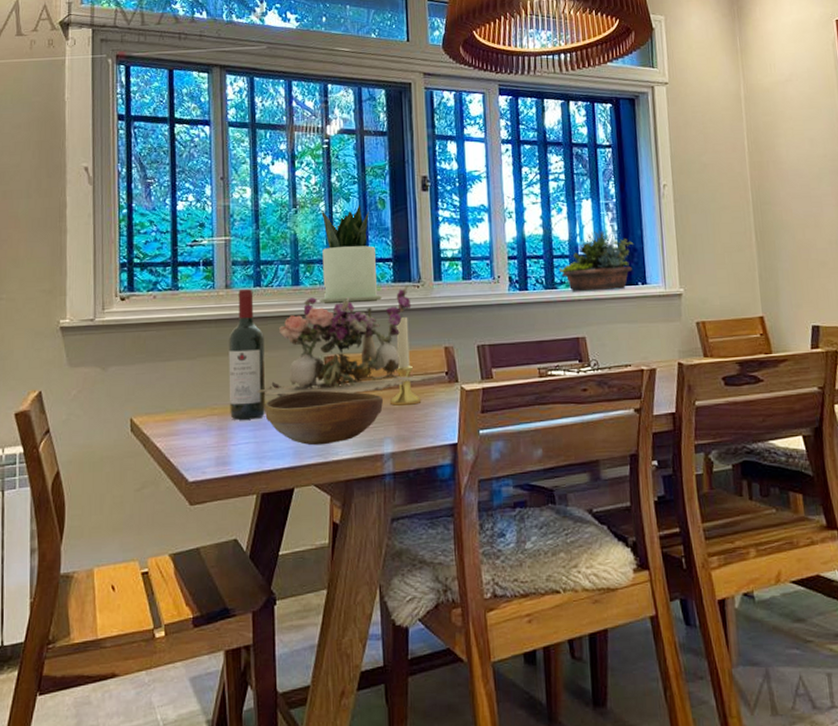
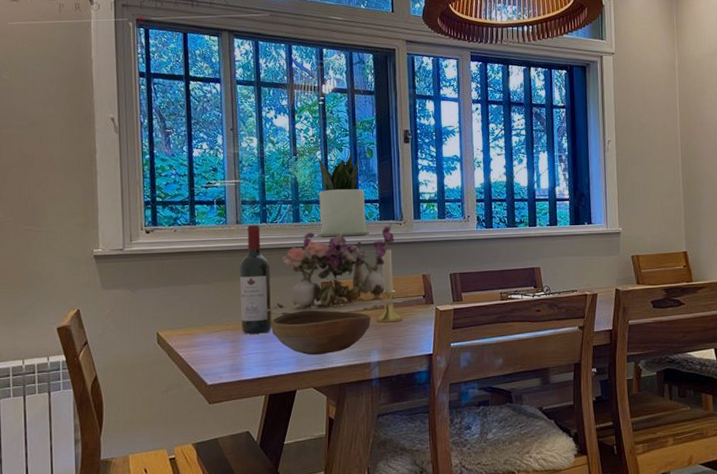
succulent planter: present [559,230,633,292] -> none [519,178,581,230]

